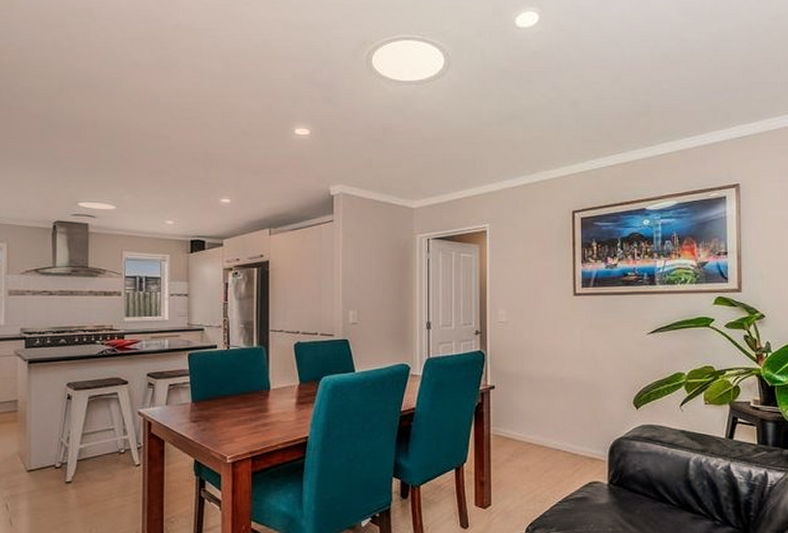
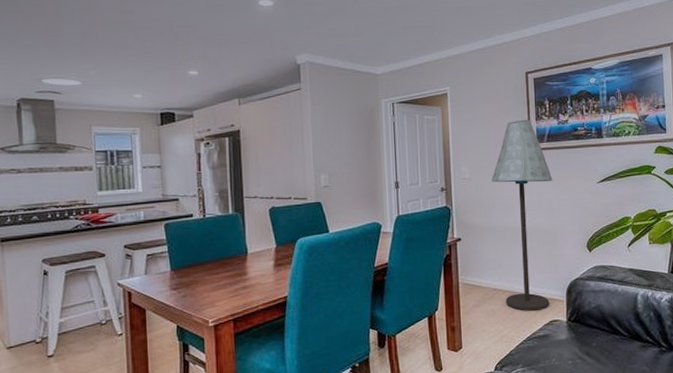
floor lamp: none [531,261,598,470] -> present [492,119,553,311]

